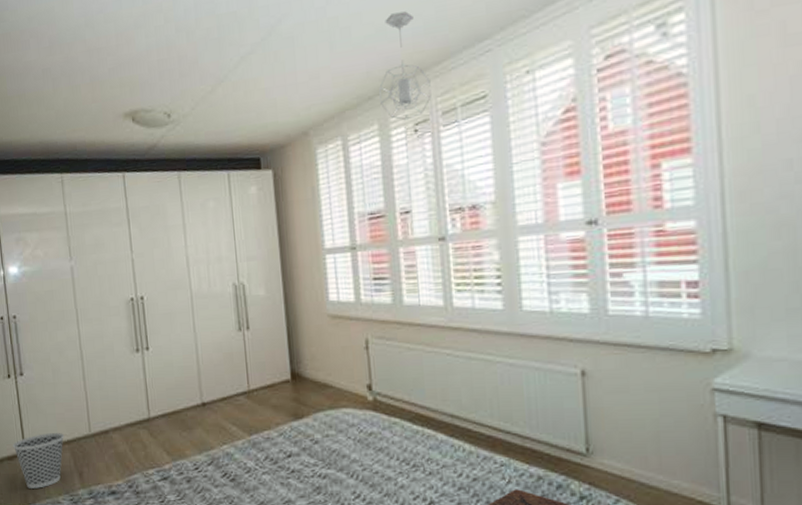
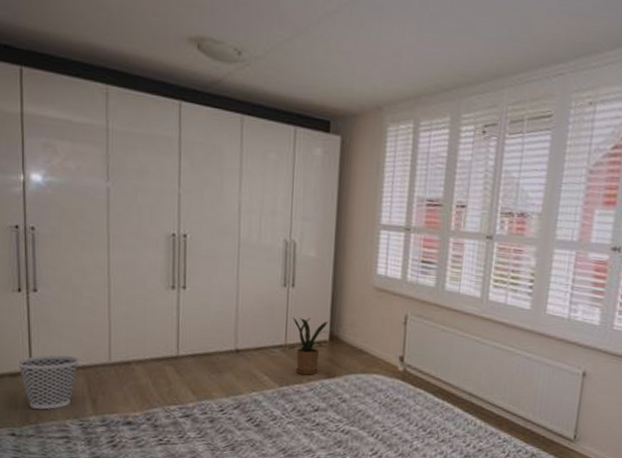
house plant: none [252,358,293,420] -> present [288,317,329,375]
pendant light: present [379,11,432,121] -> none [456,12,505,120]

